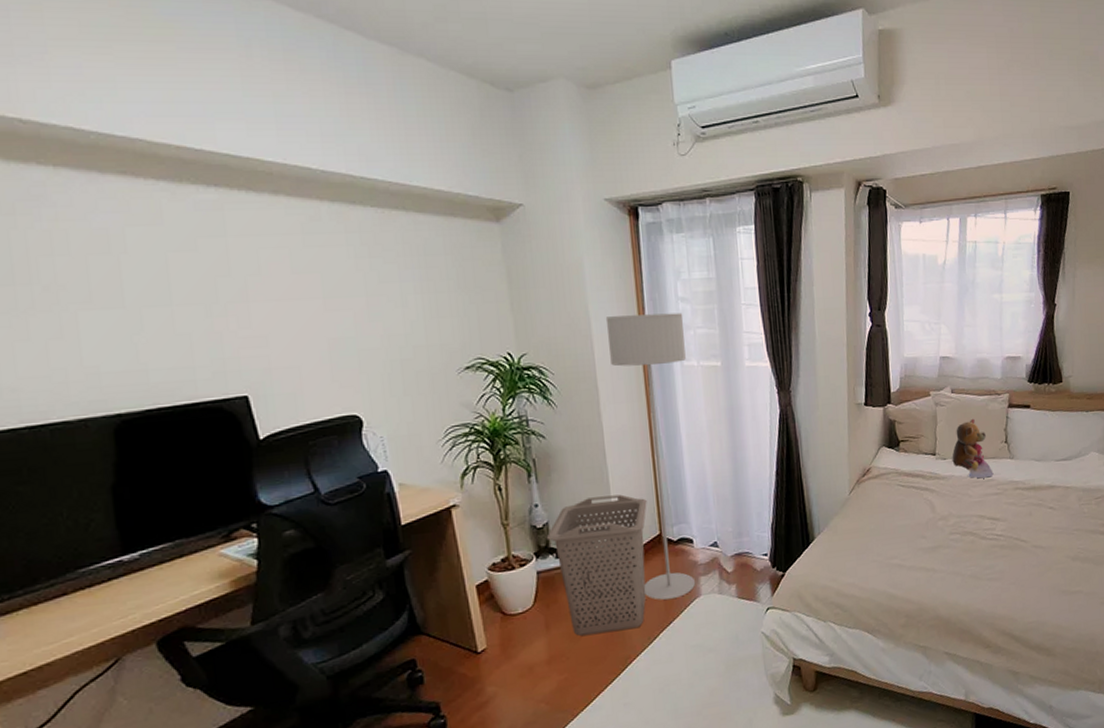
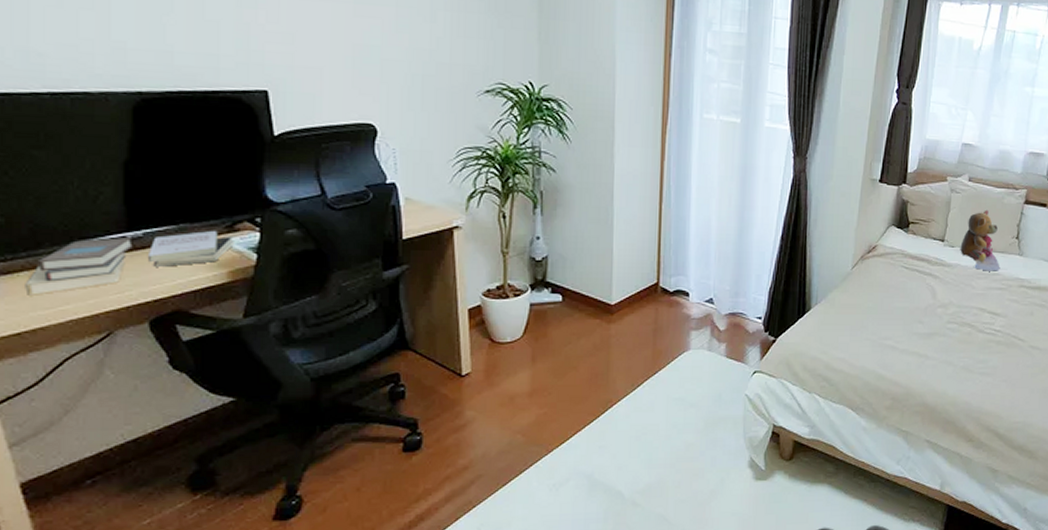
books: none [25,561,131,633] -> present [25,237,133,295]
books: none [146,541,233,586] -> present [147,230,234,267]
laundry basket: present [546,494,647,637] -> none [544,237,648,374]
floor lamp: present [605,312,696,600] -> none [630,59,709,349]

